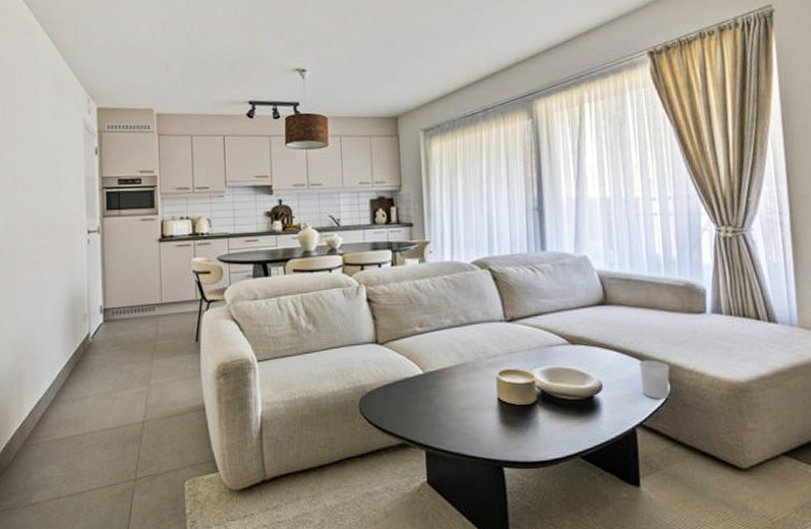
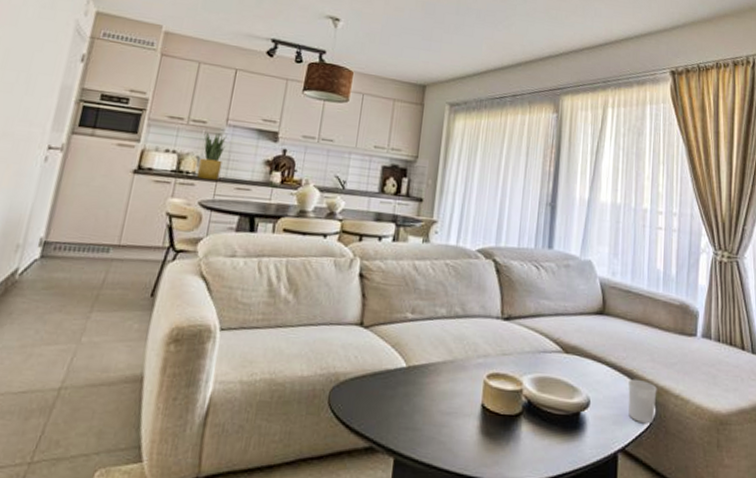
planter: none [209,195,230,238] -> present [196,132,227,181]

